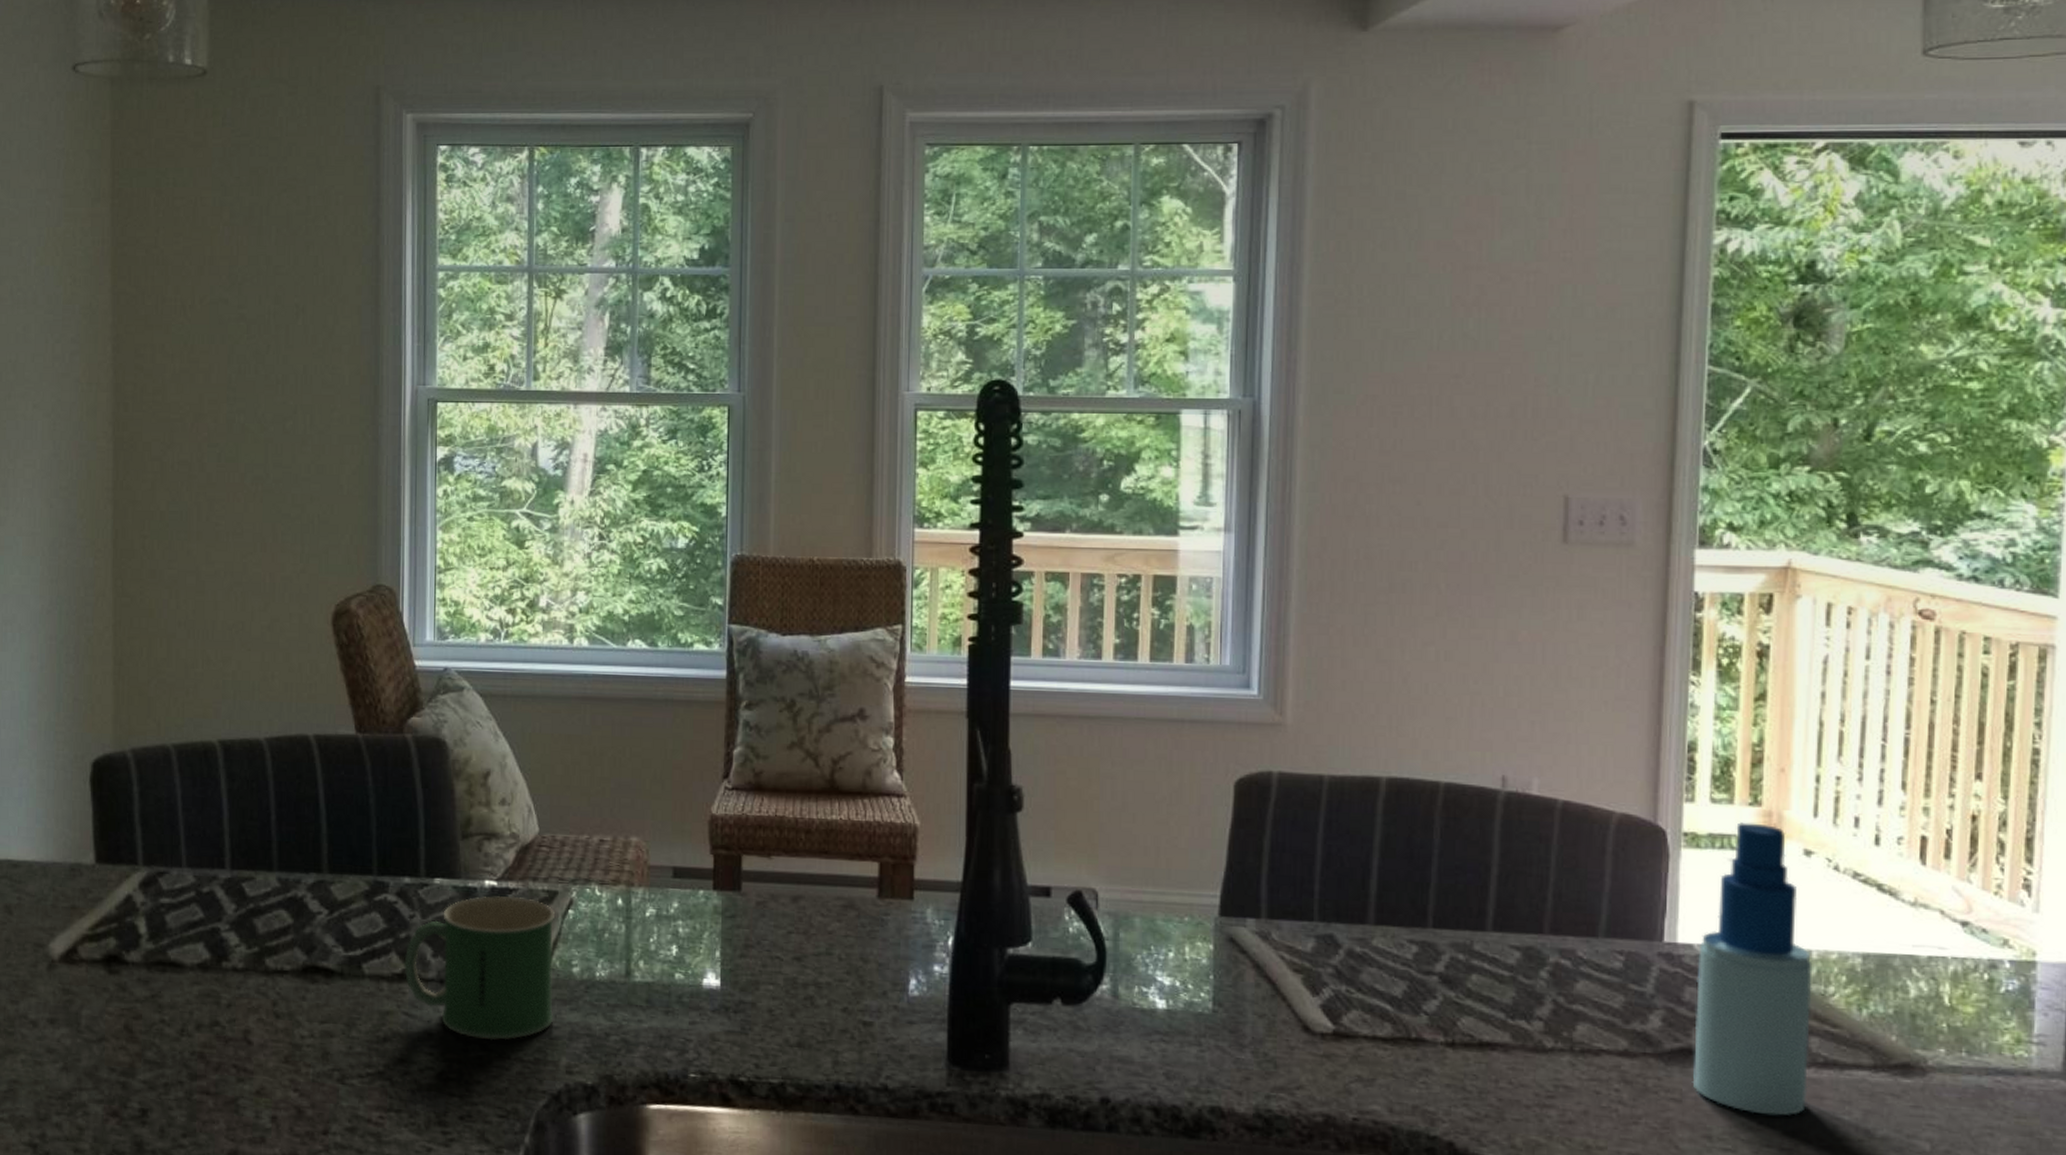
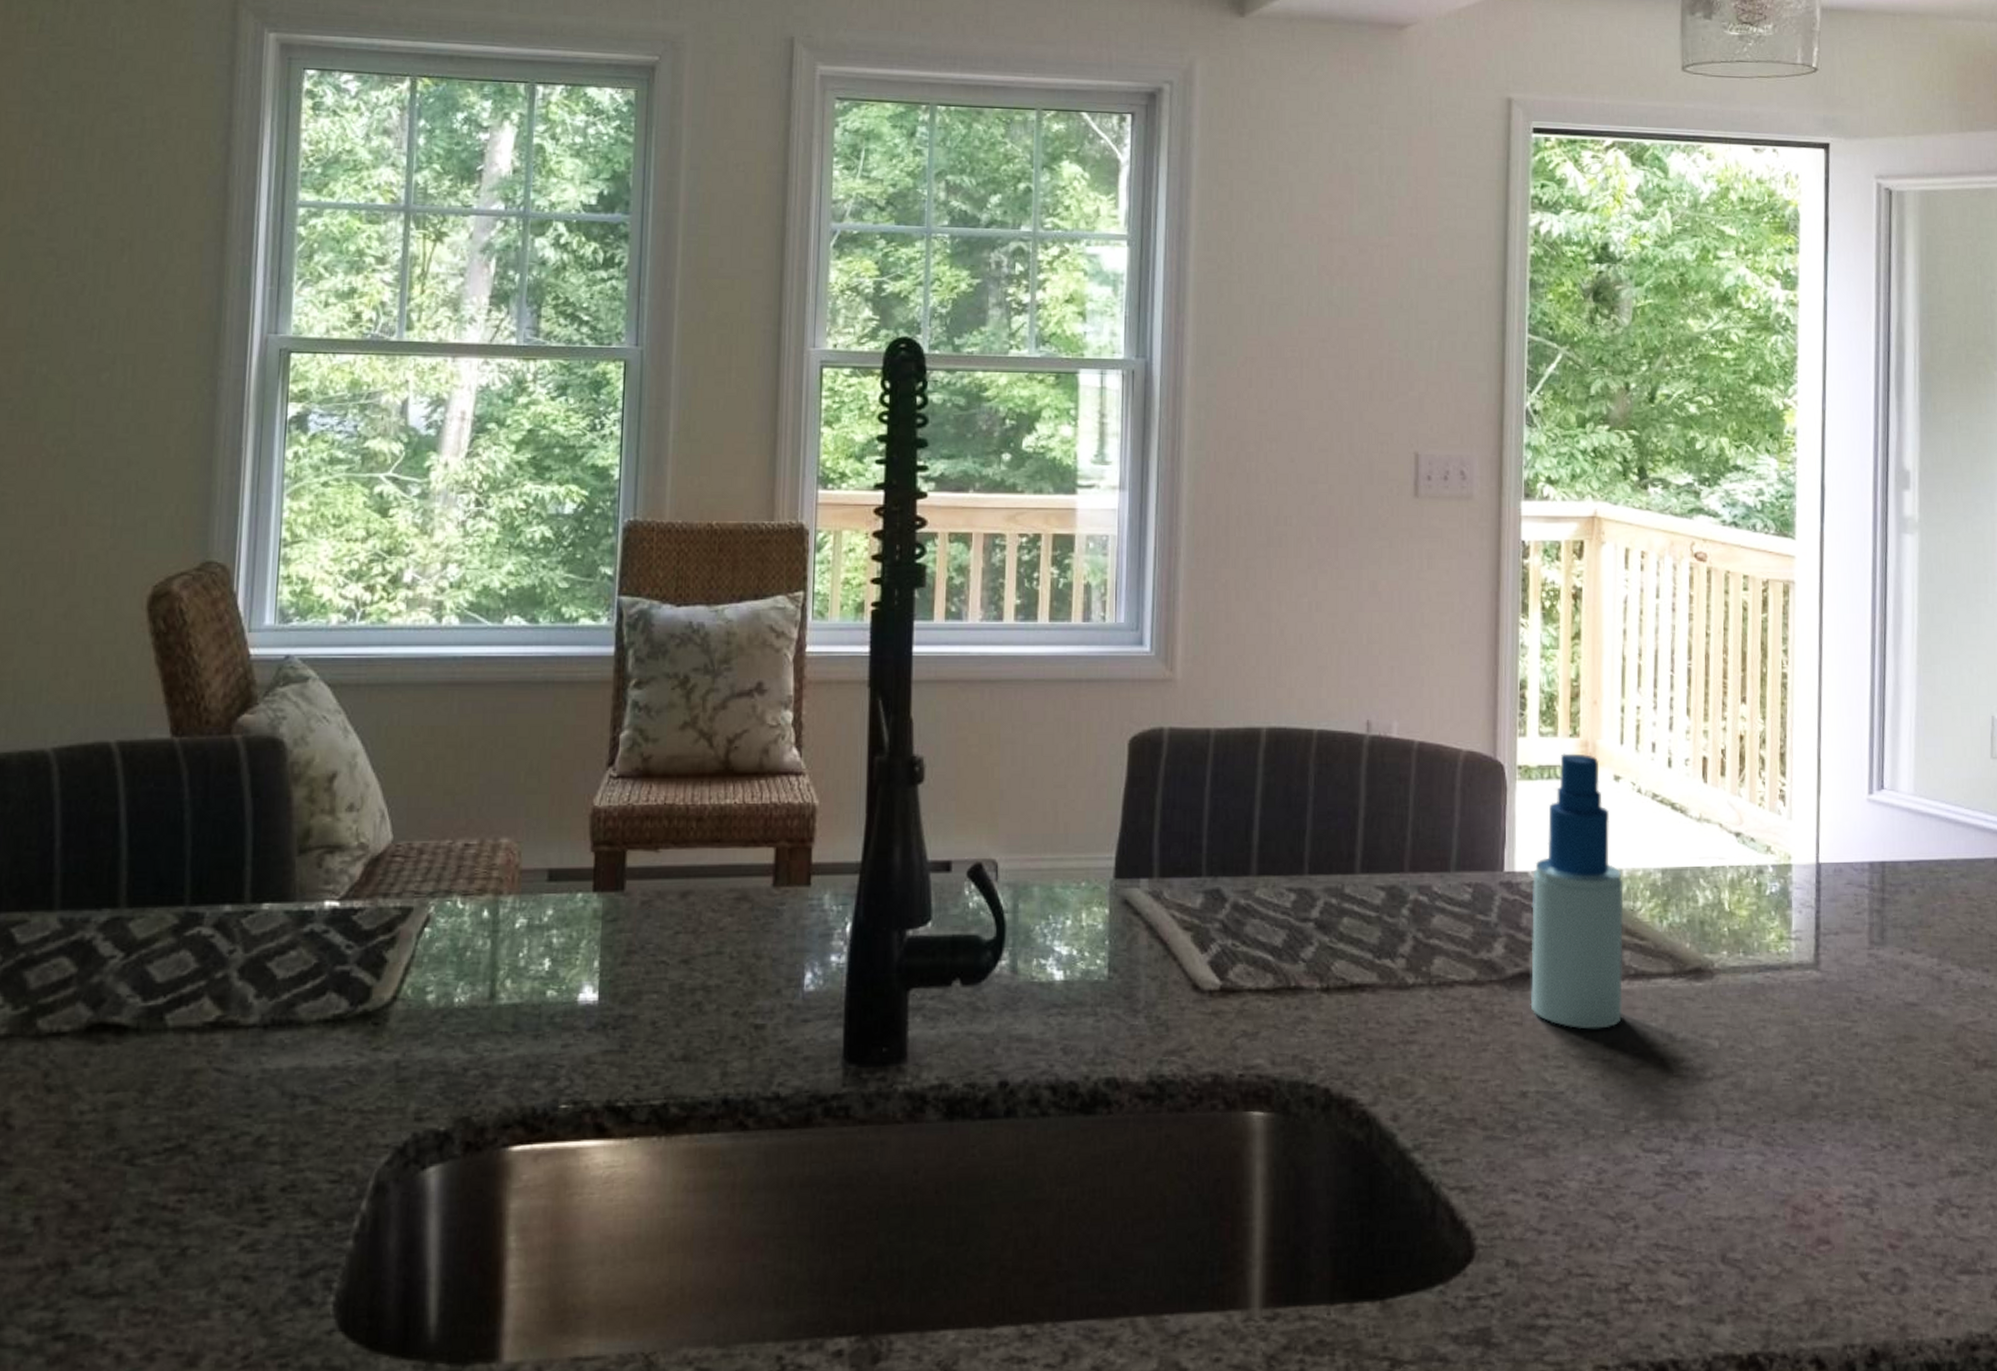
mug: present [404,896,556,1041] -> none [218,917,409,1091]

